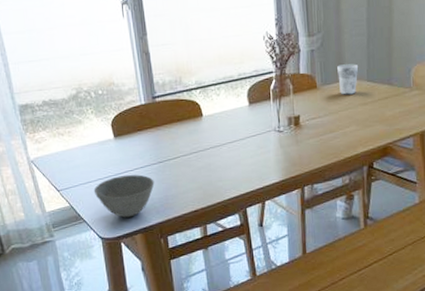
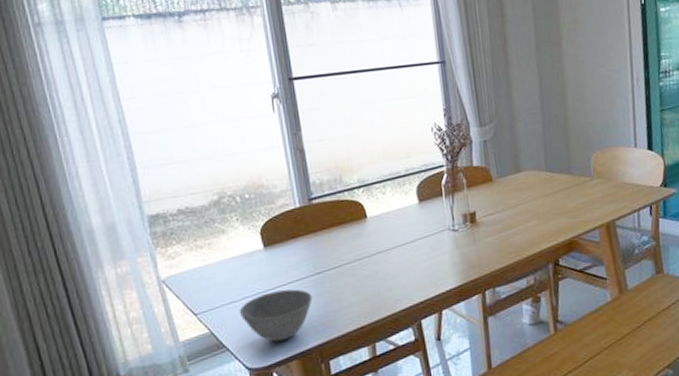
cup: present [337,64,359,95] -> none [513,153,536,187]

